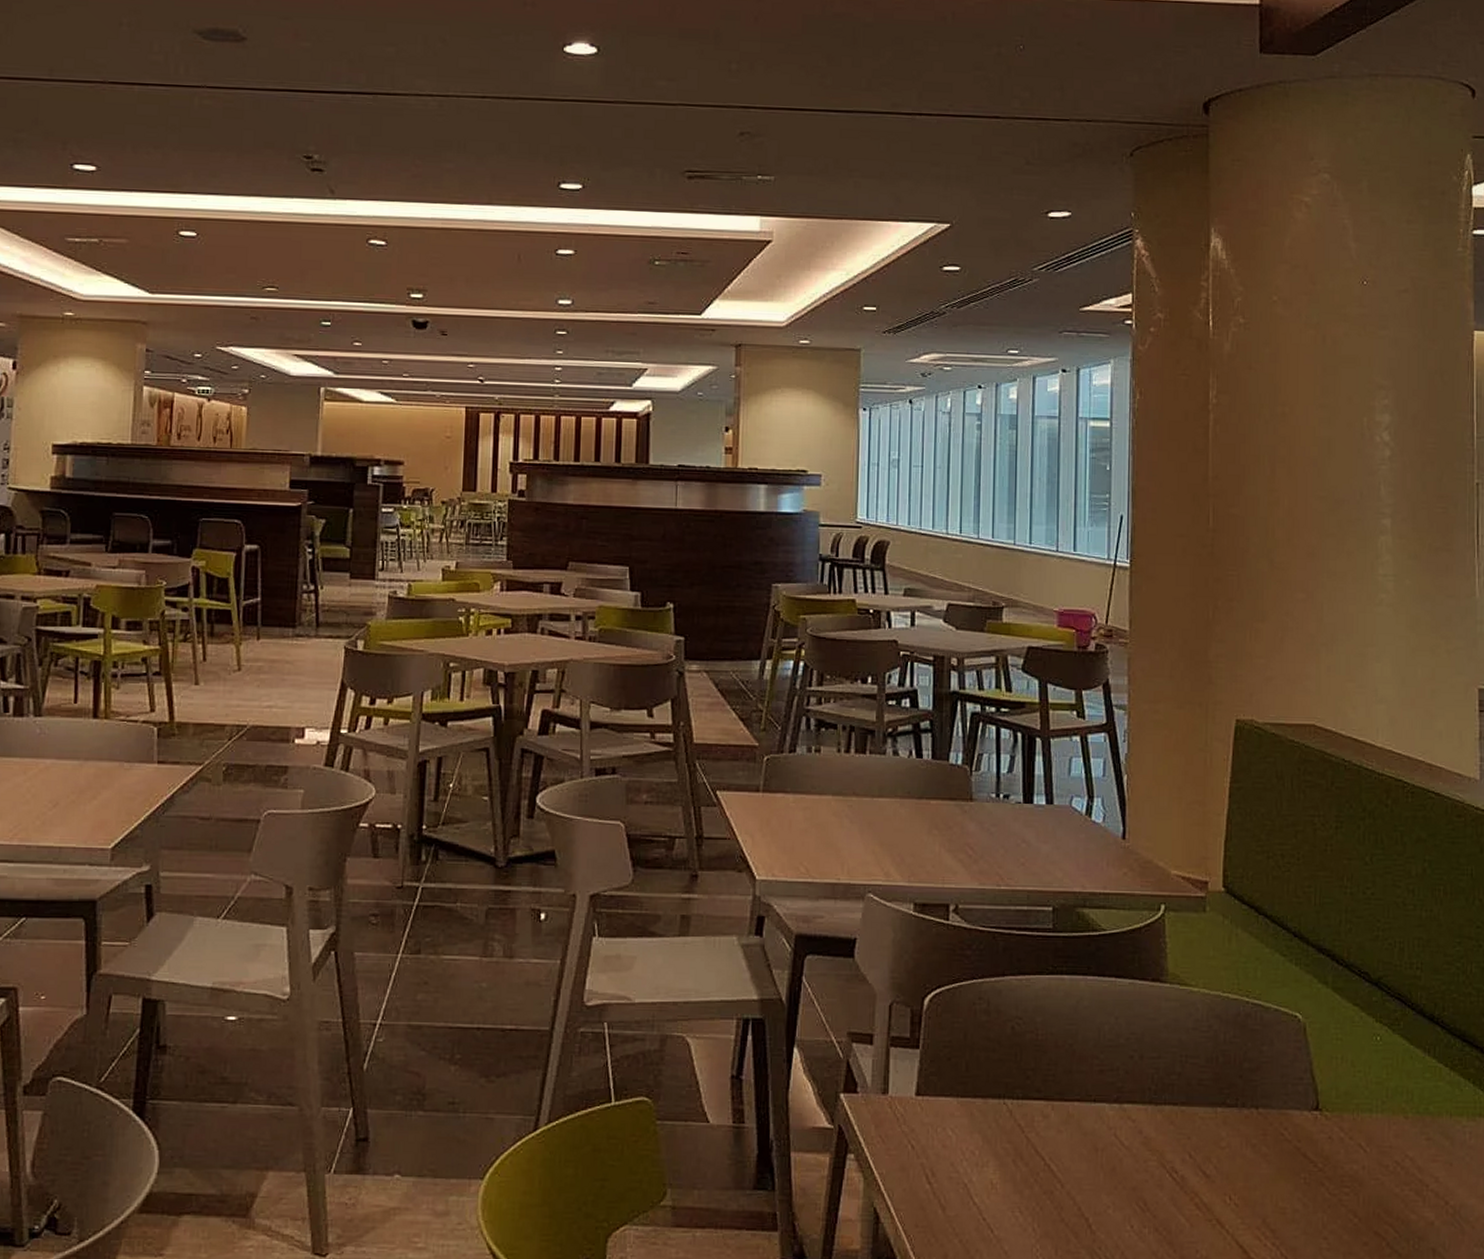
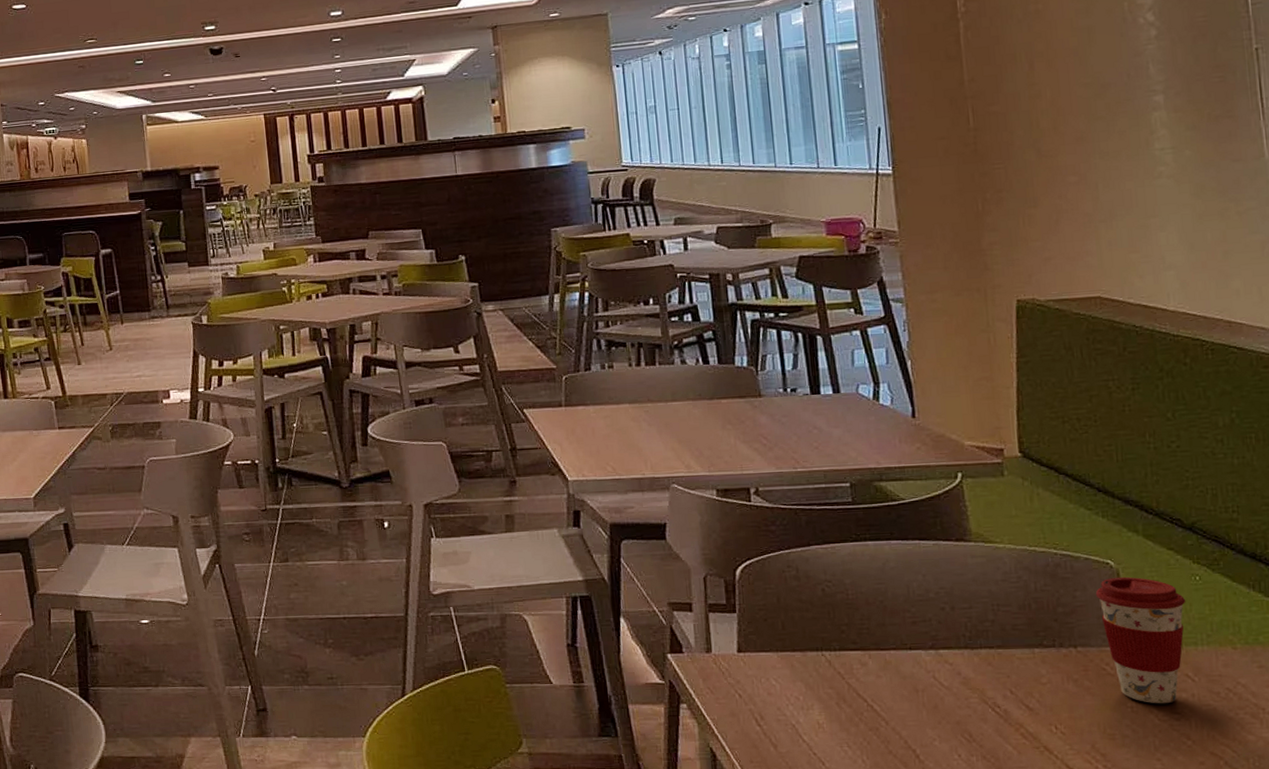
coffee cup: none [1281,1032,1366,1176] -> present [1095,576,1186,704]

